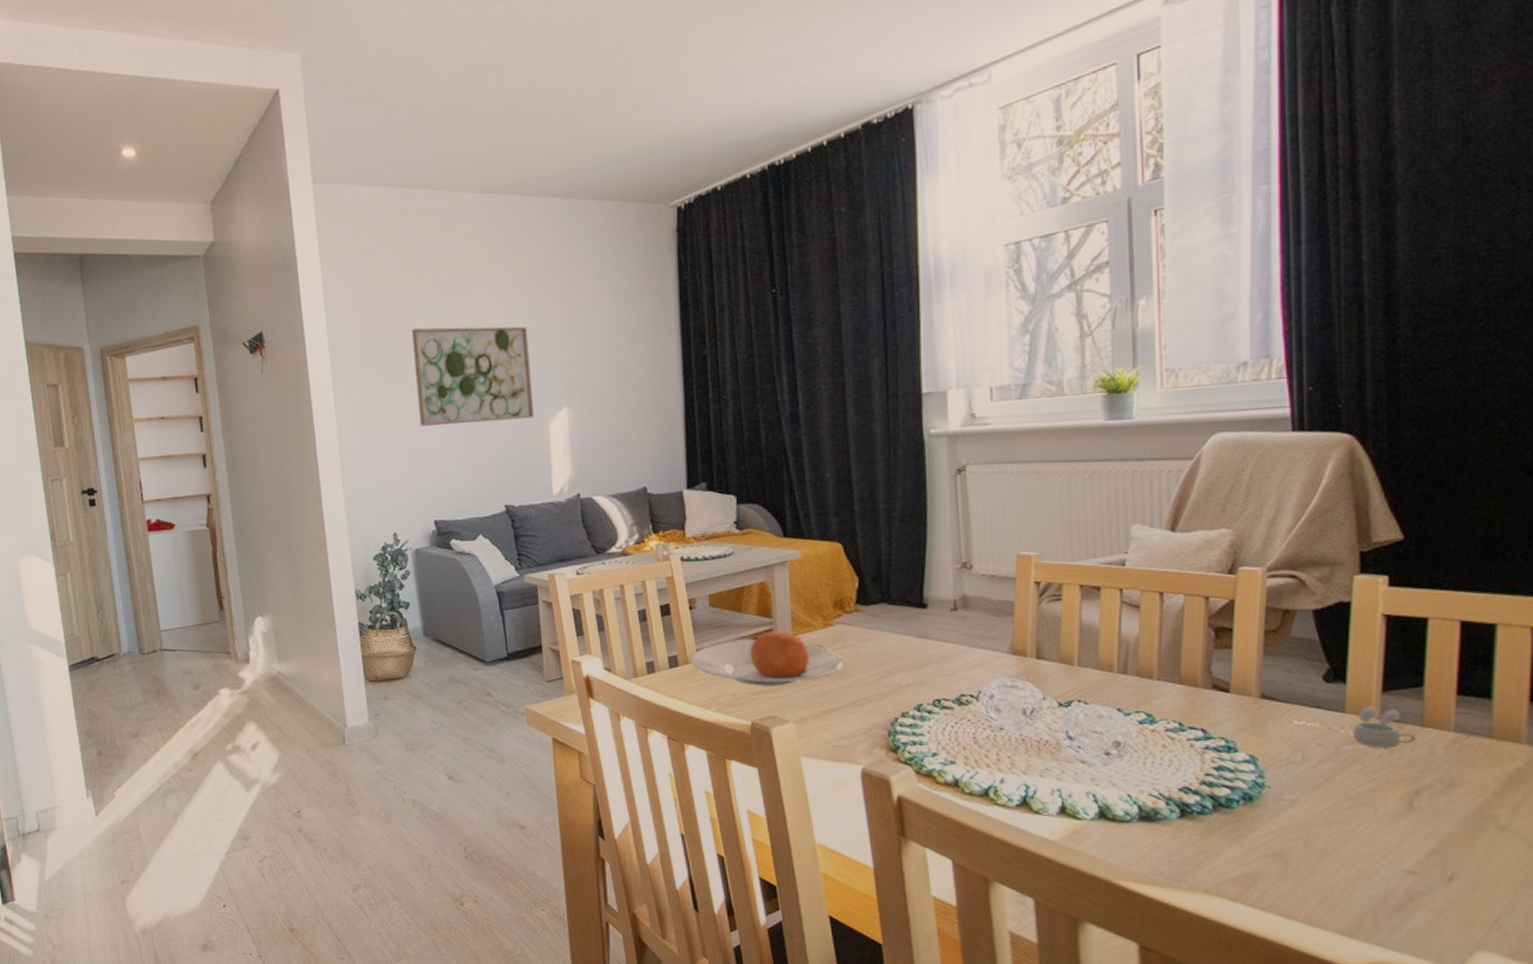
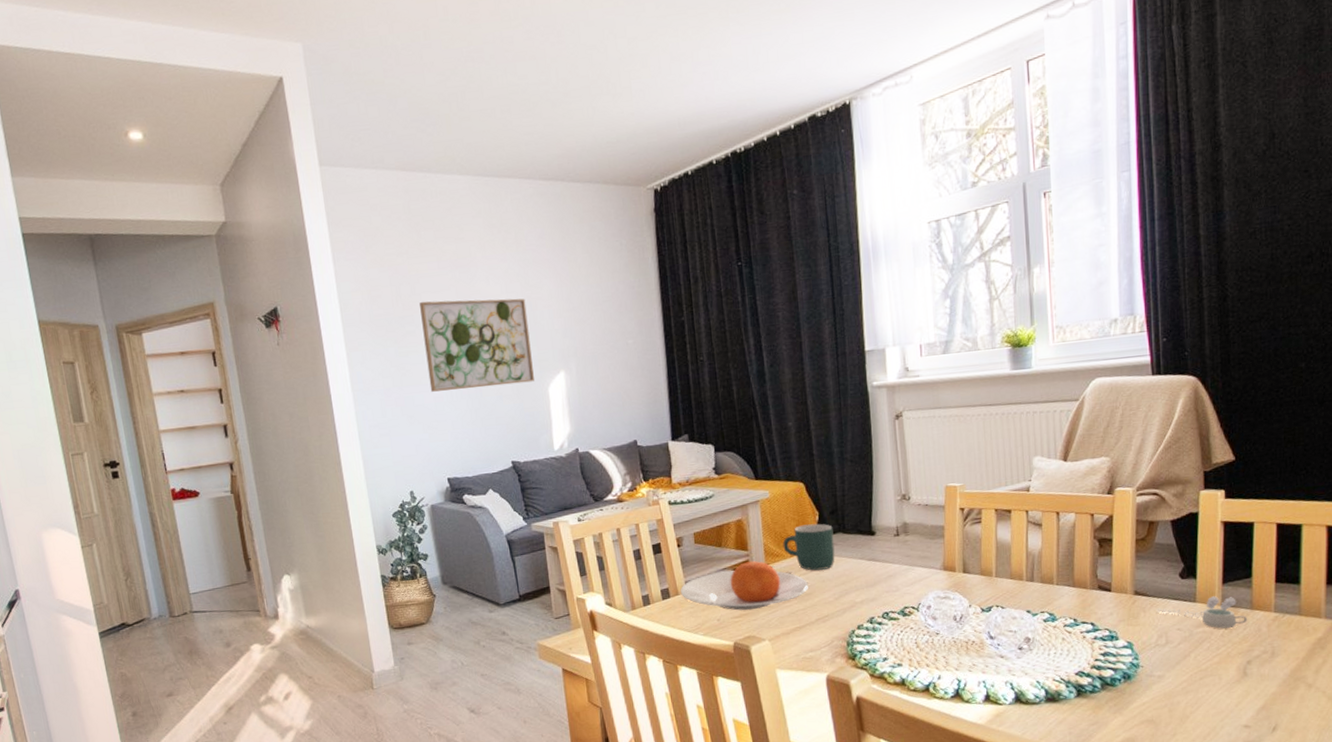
mug: none [814,591,877,645] -> present [783,523,835,571]

